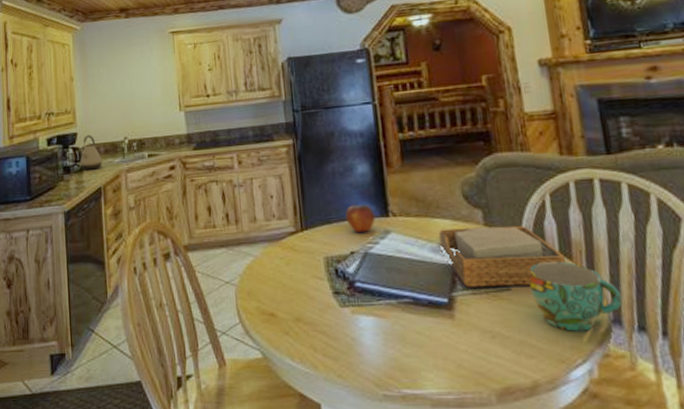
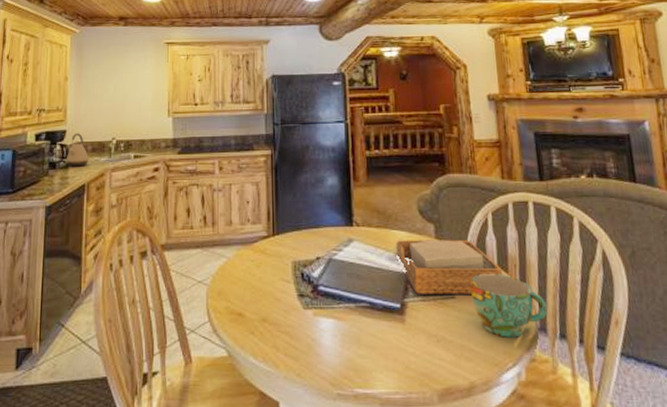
fruit: present [345,203,375,232] -> none [314,212,341,239]

